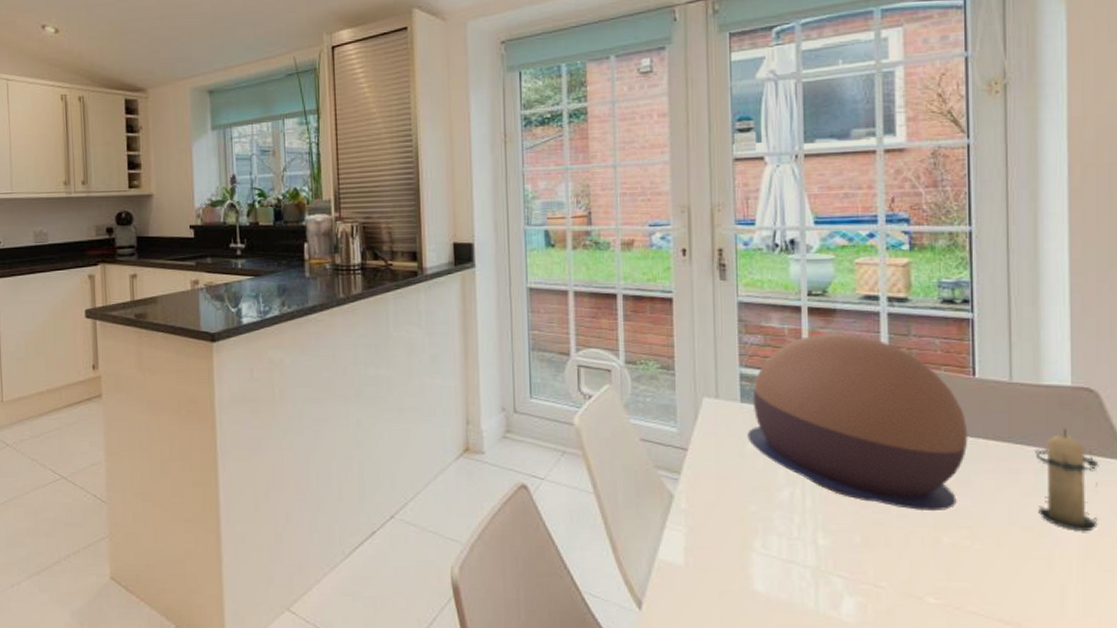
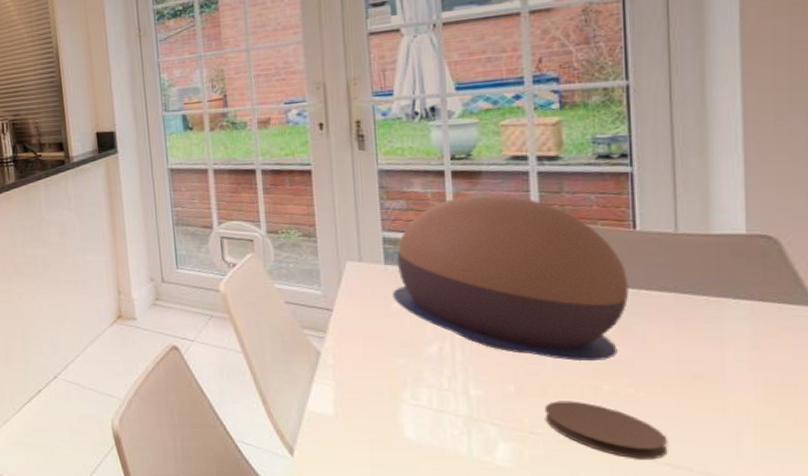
coaster: none [888,552,1000,615] -> present [544,401,668,459]
candle: present [1035,428,1099,531] -> none [705,276,779,377]

